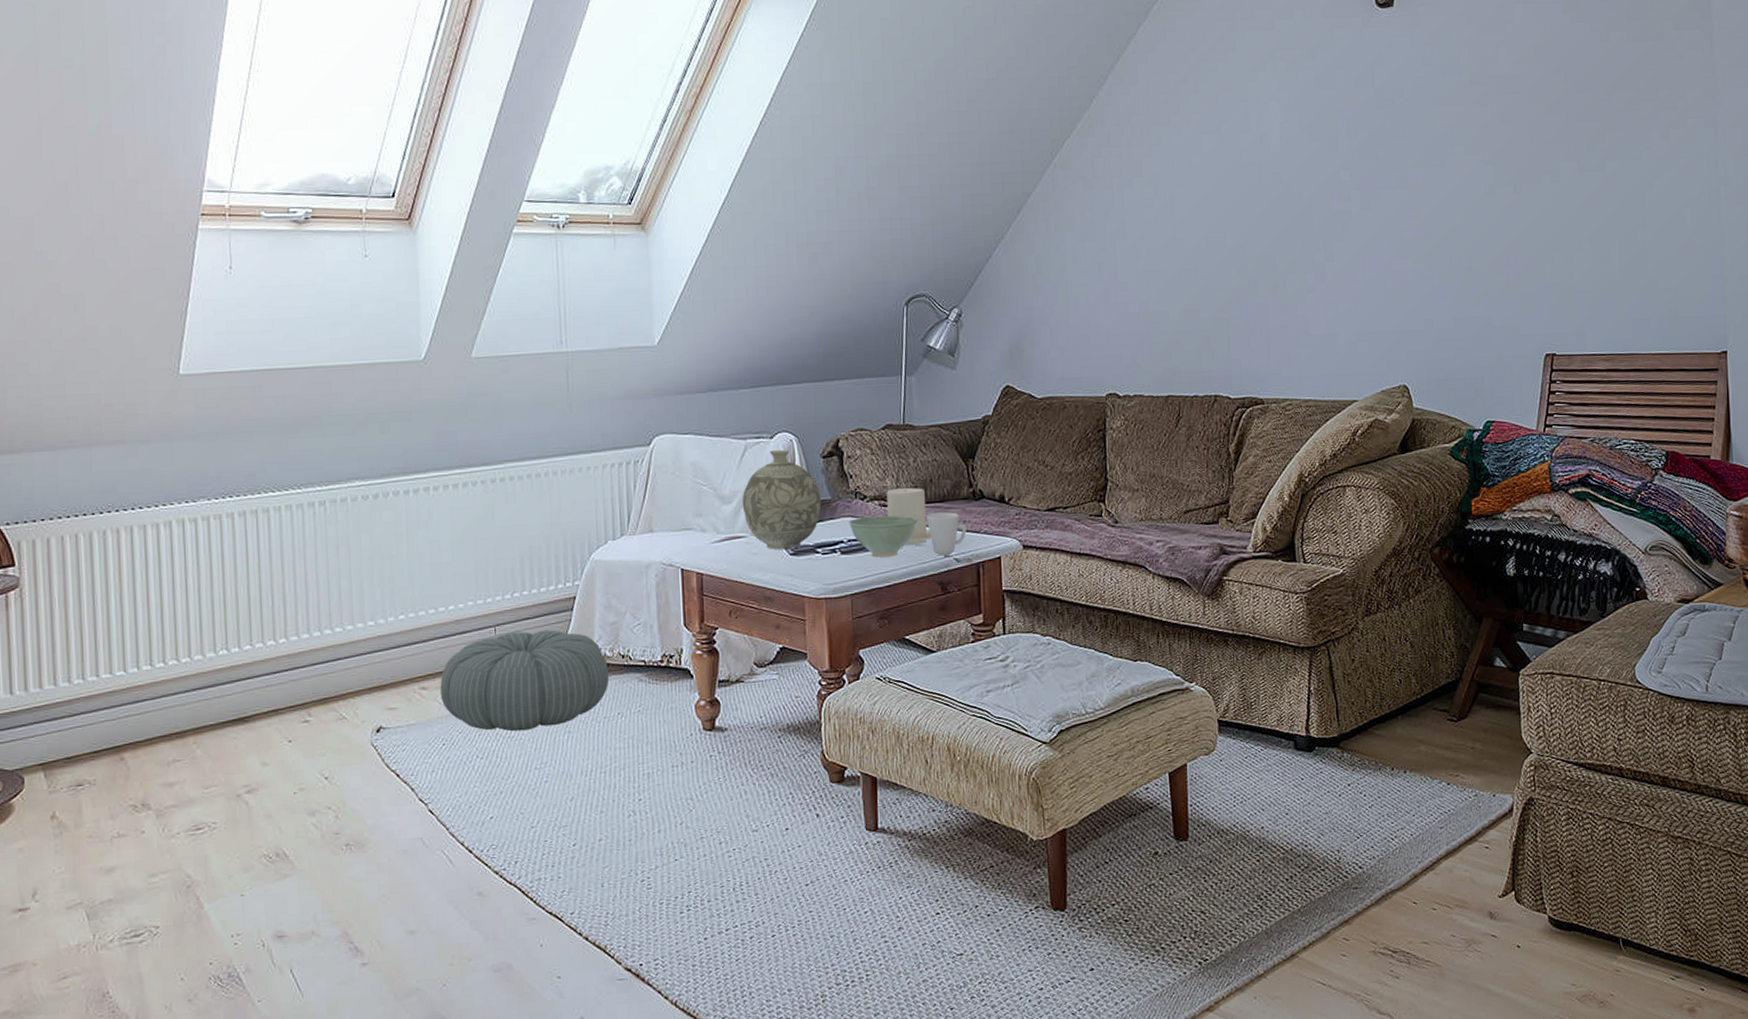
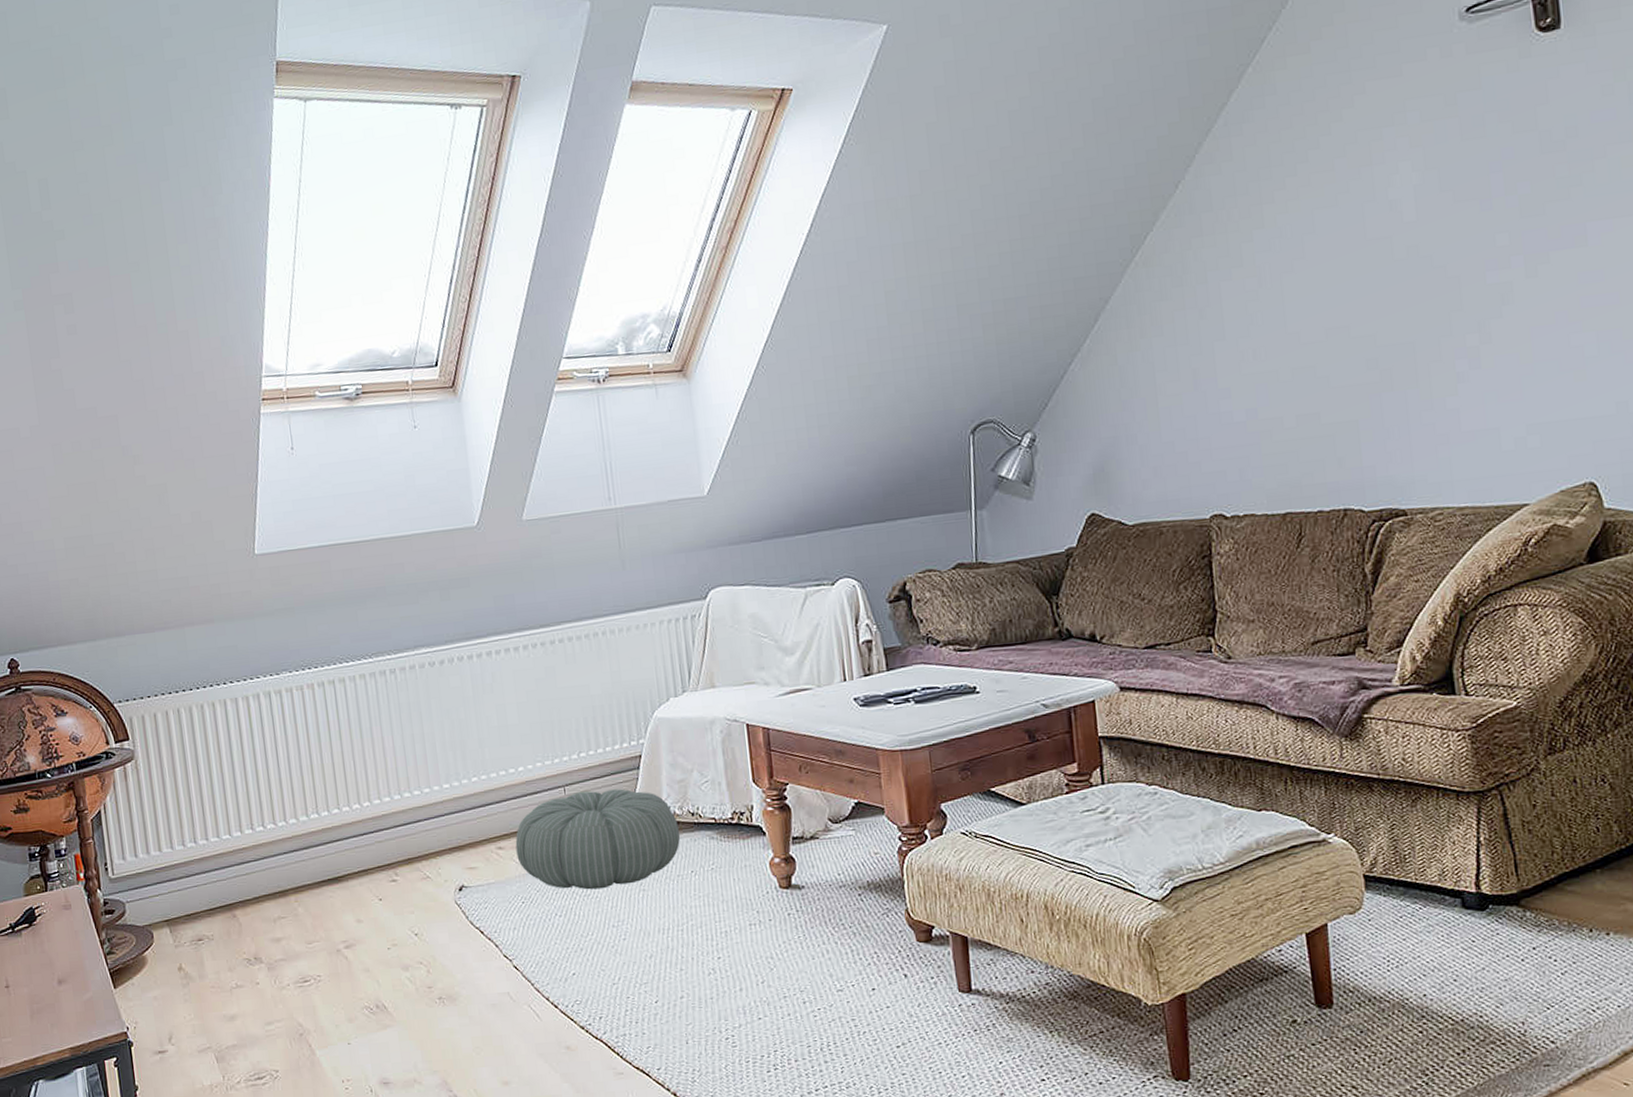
decorative vase: present [742,450,822,550] -> none [805,596,891,702]
bowl: present [849,515,918,558] -> none [921,660,998,706]
candle: present [887,488,932,545] -> none [961,629,1015,692]
mug: present [926,512,967,556] -> none [1006,654,1054,702]

